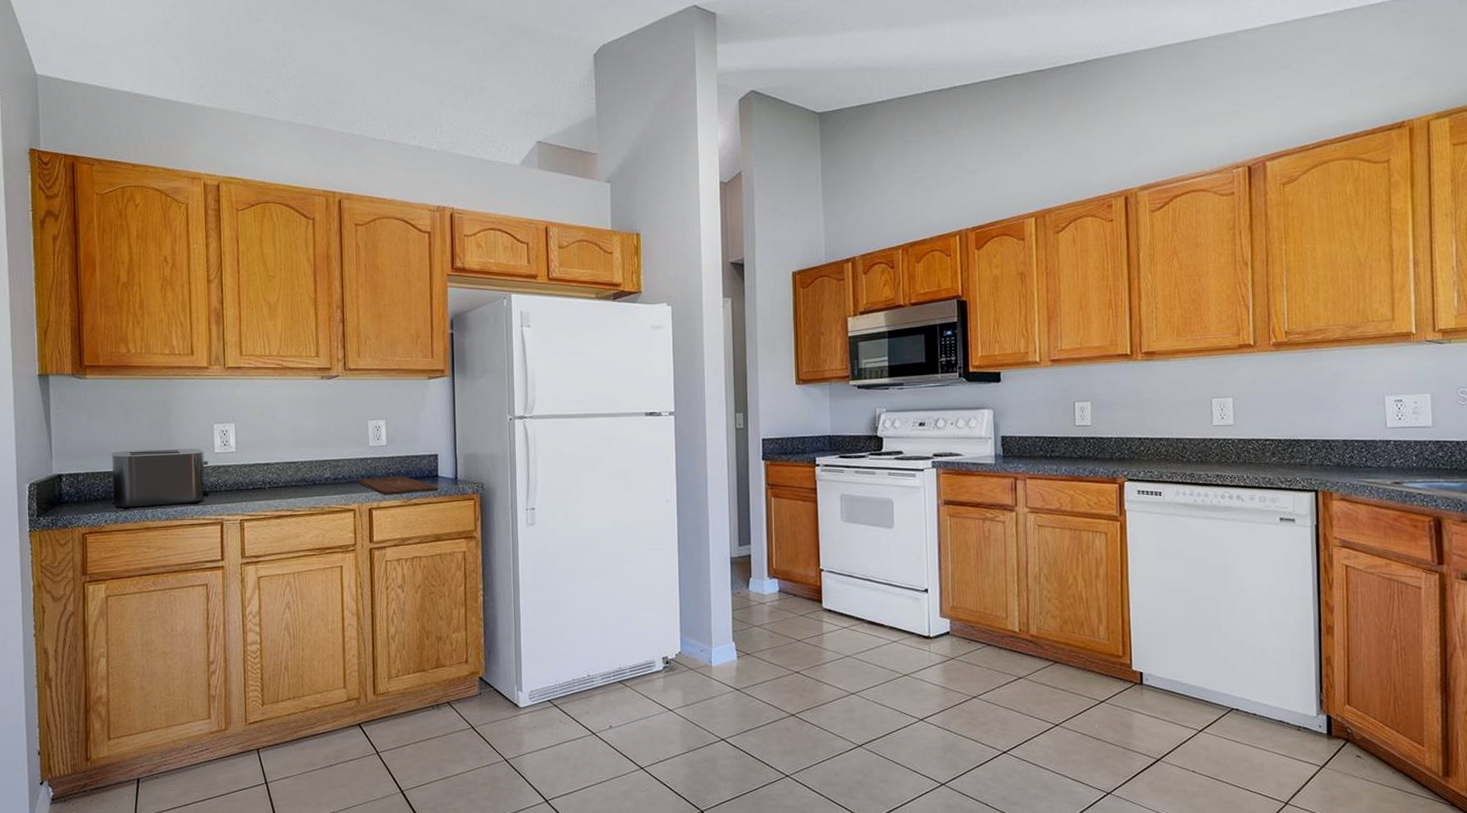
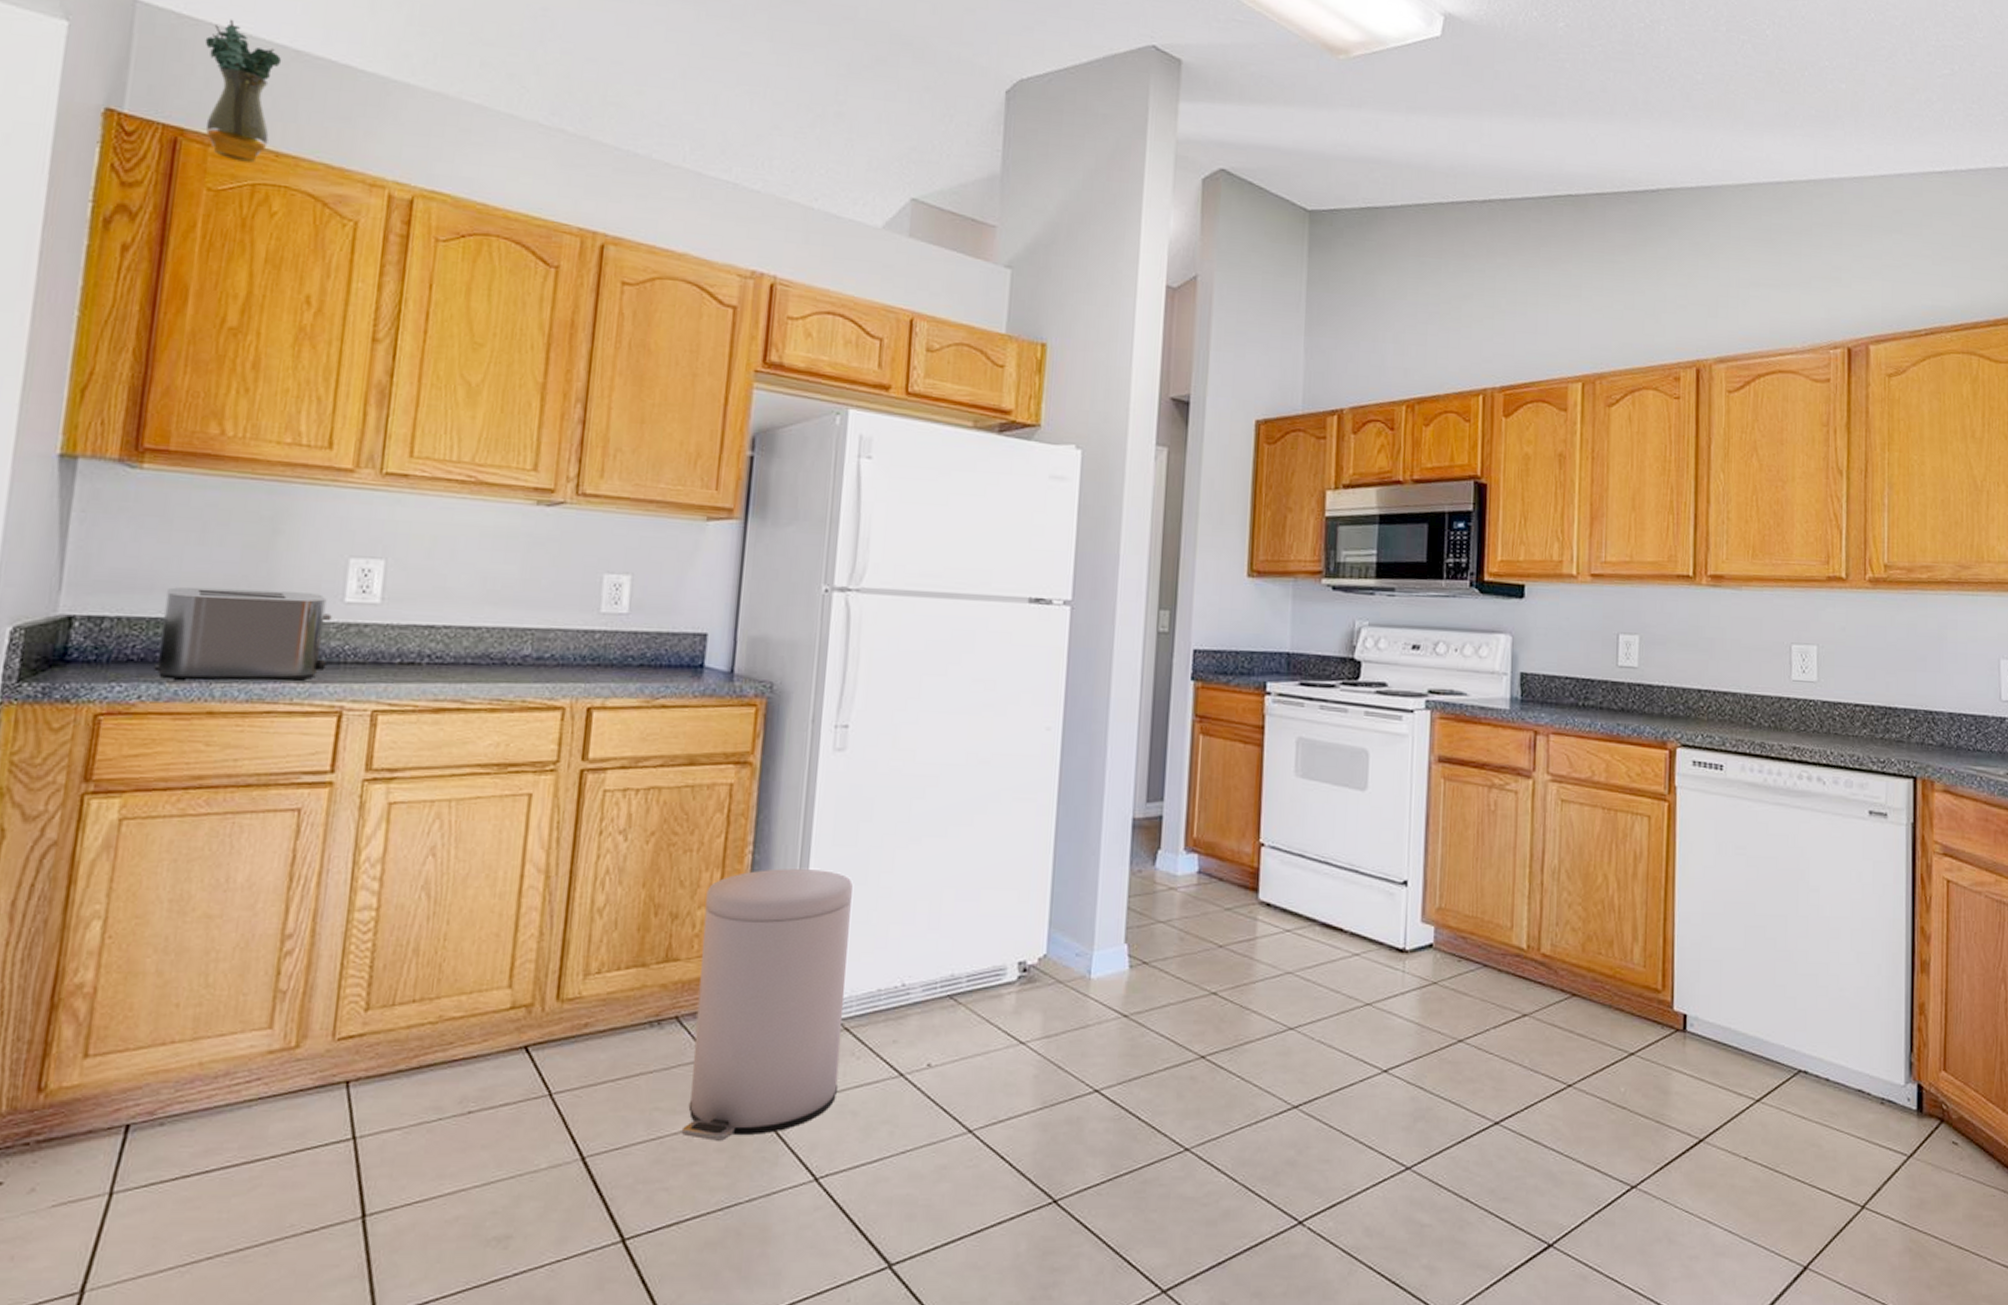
vase: none [80,78,128,173] -> present [205,19,282,163]
cutting board: present [359,475,438,496] -> none [576,661,702,691]
pedal bin: none [457,604,554,779] -> present [681,868,853,1141]

